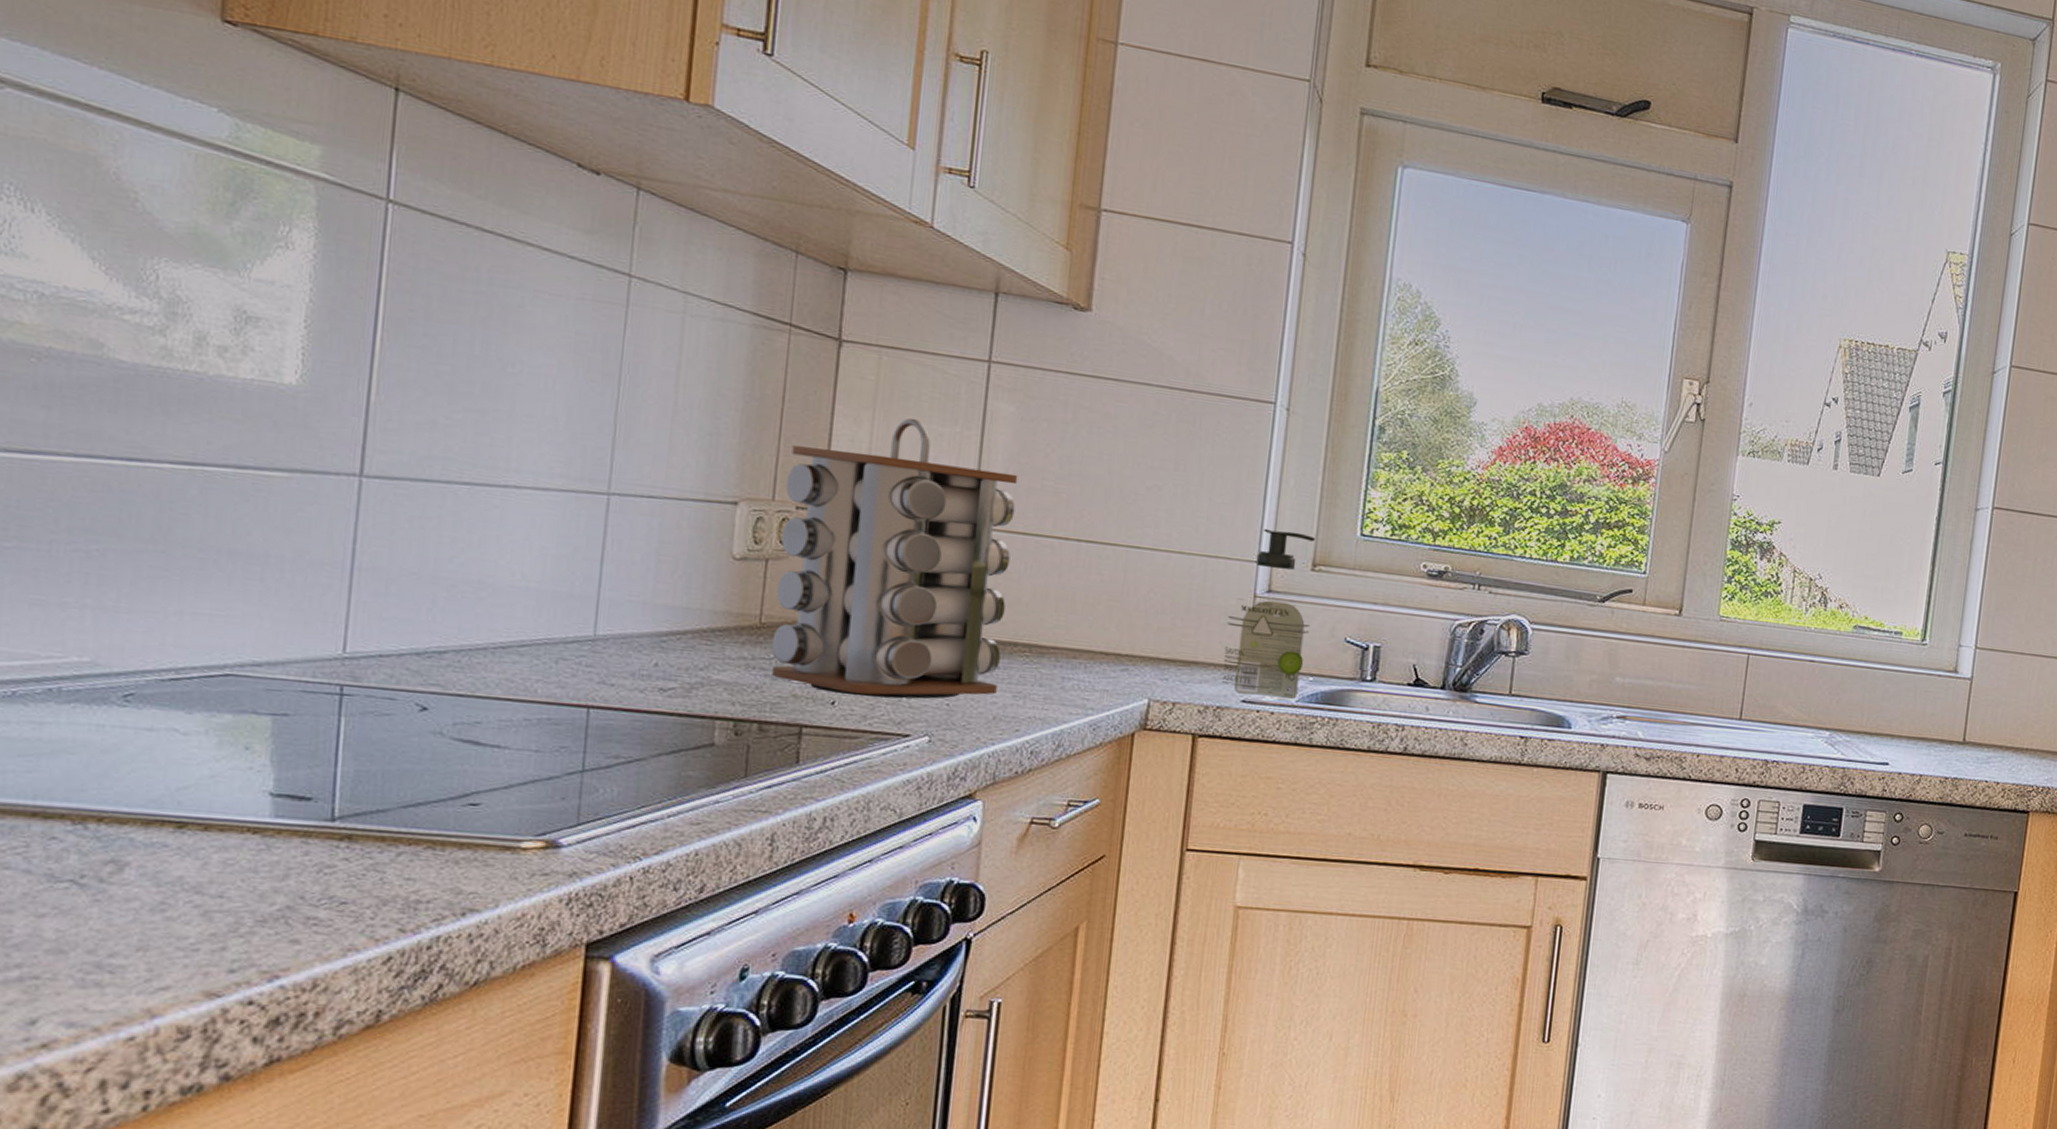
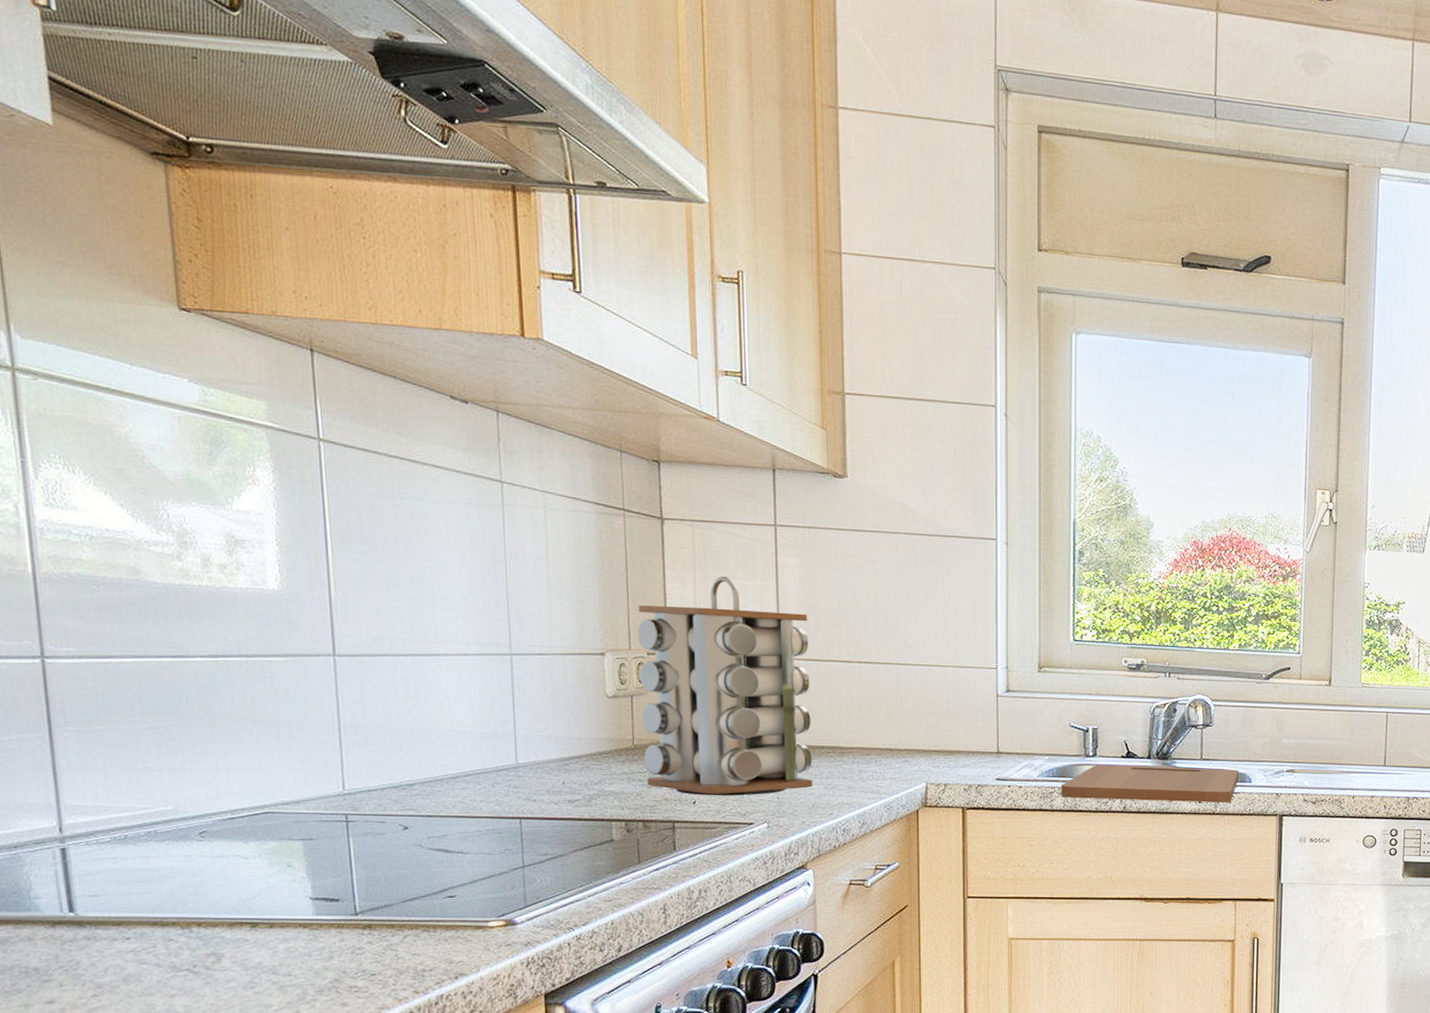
soap dispenser: present [1221,528,1316,700] -> none [978,641,1041,776]
cutting board: none [1324,691,1556,752] -> present [1061,764,1239,803]

